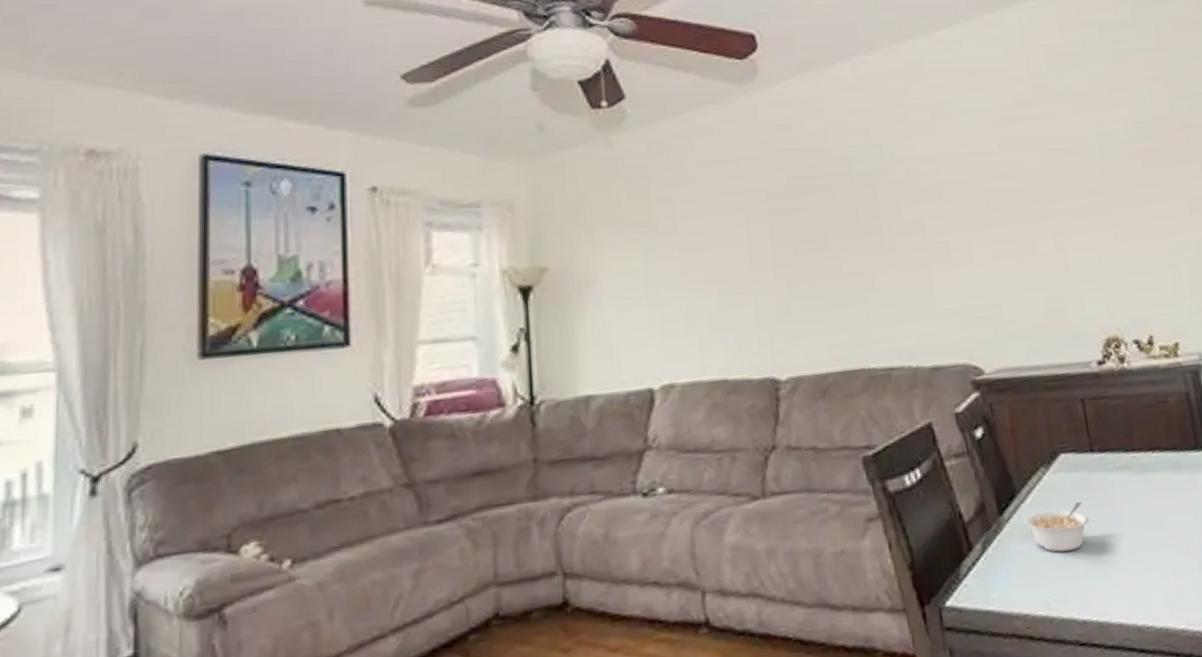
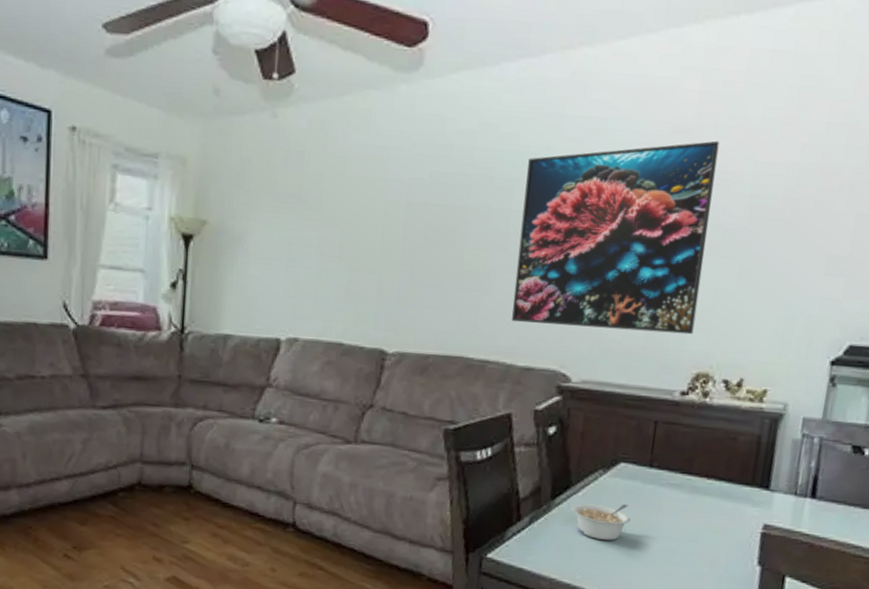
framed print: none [884,108,1090,319] -> present [511,140,720,335]

